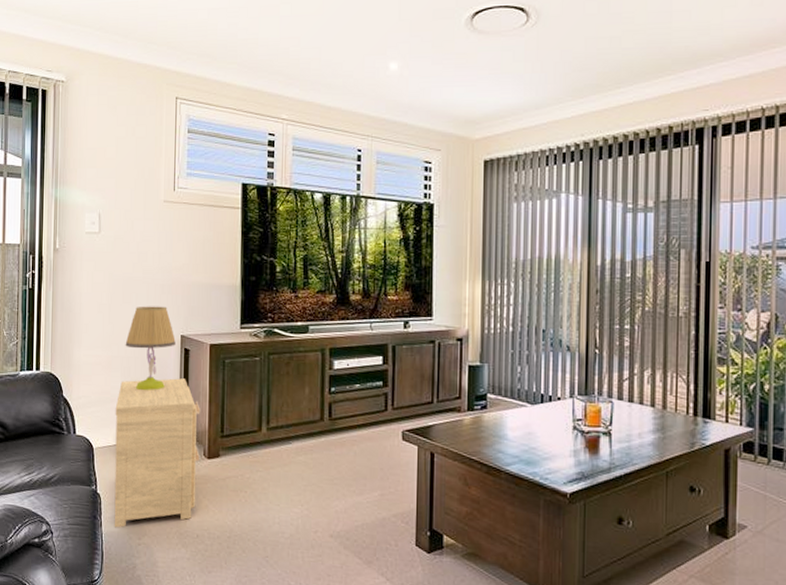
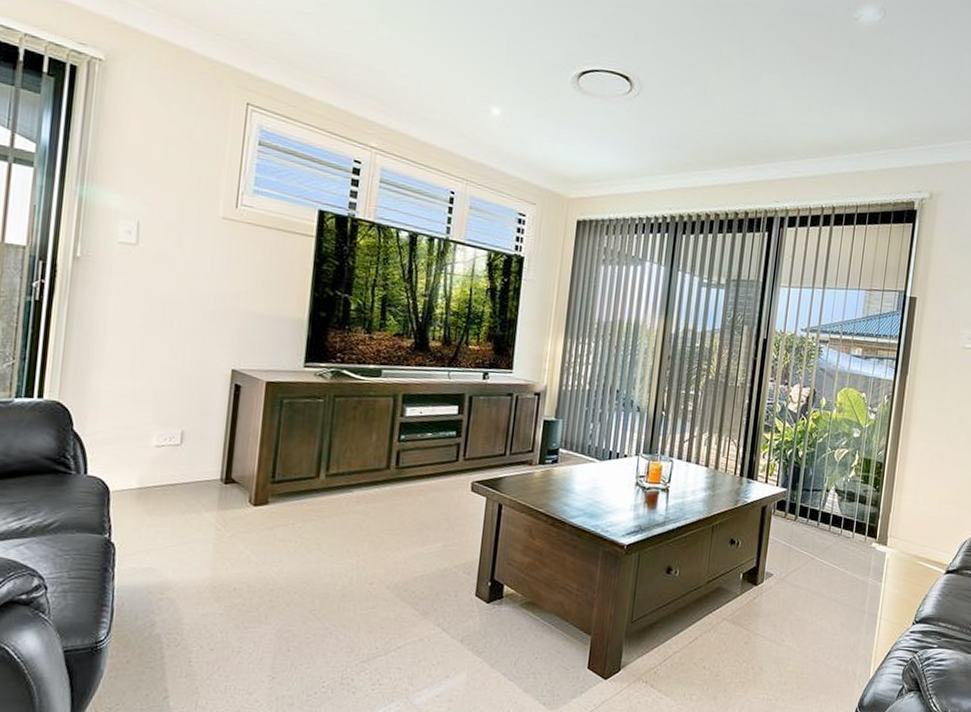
side table: present [114,378,201,528] -> none [130,416,249,582]
table lamp: present [125,306,176,391] -> none [160,333,225,429]

